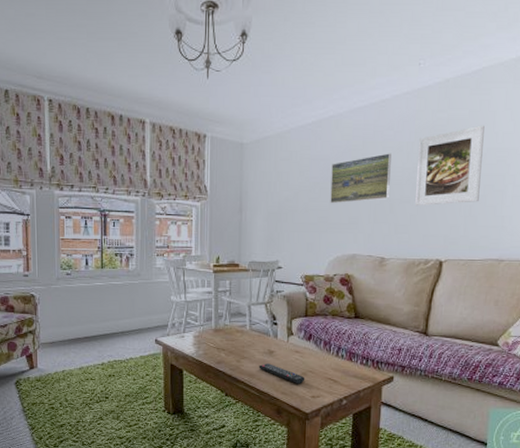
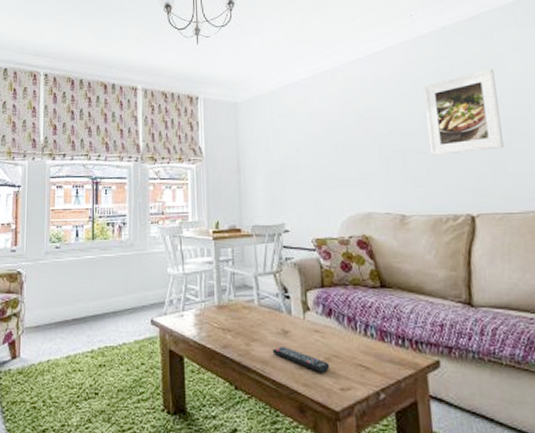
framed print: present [330,153,391,204] -> none [332,103,400,159]

